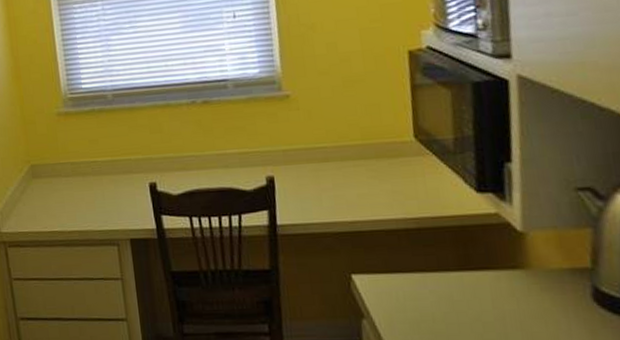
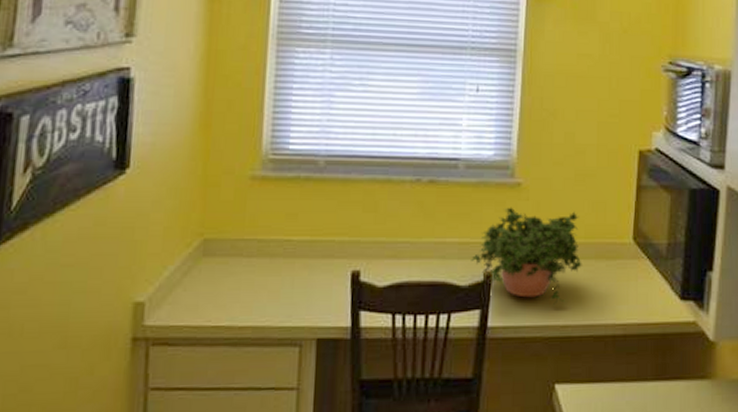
potted plant: none [252,116,363,203] -> present [471,207,582,304]

